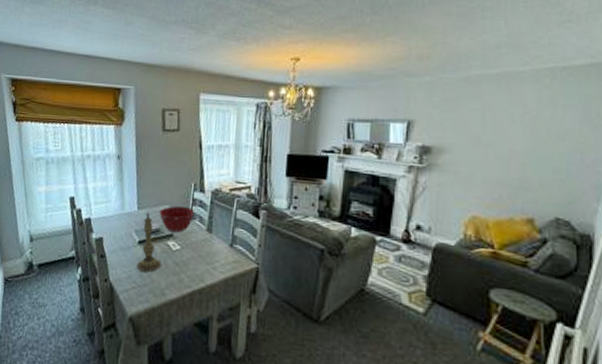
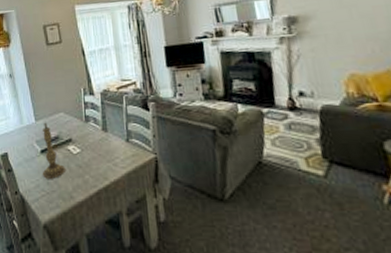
mixing bowl: present [159,206,195,233] -> none [55,111,88,137]

